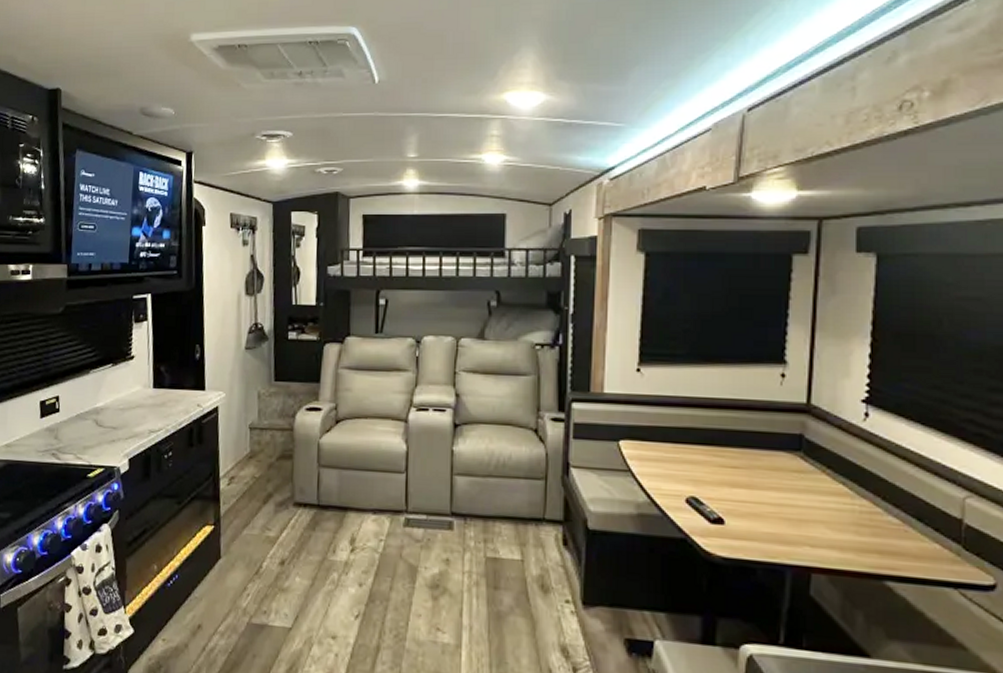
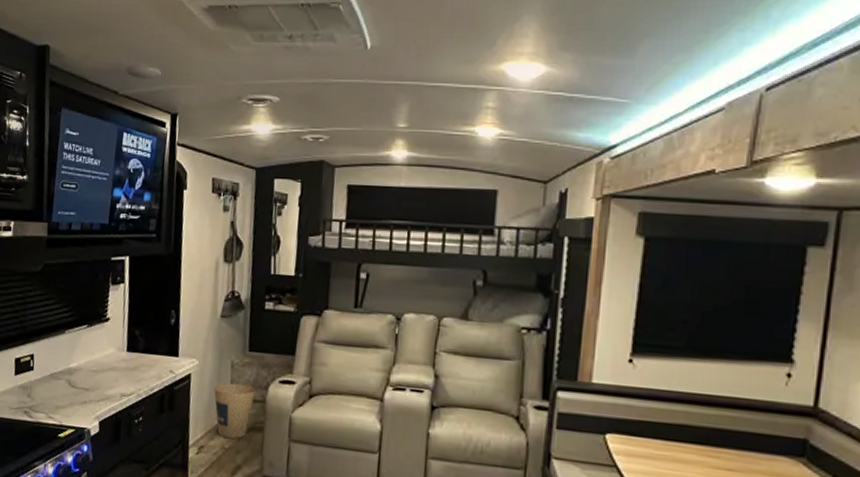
trash can: none [242,413,283,468] -> present [214,383,256,439]

